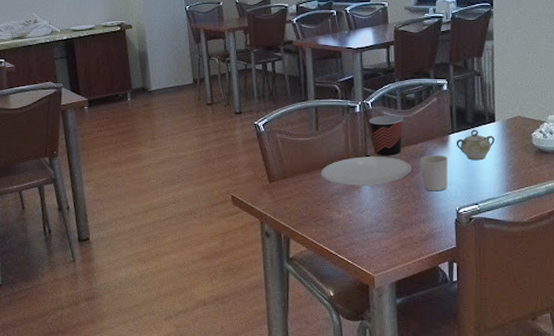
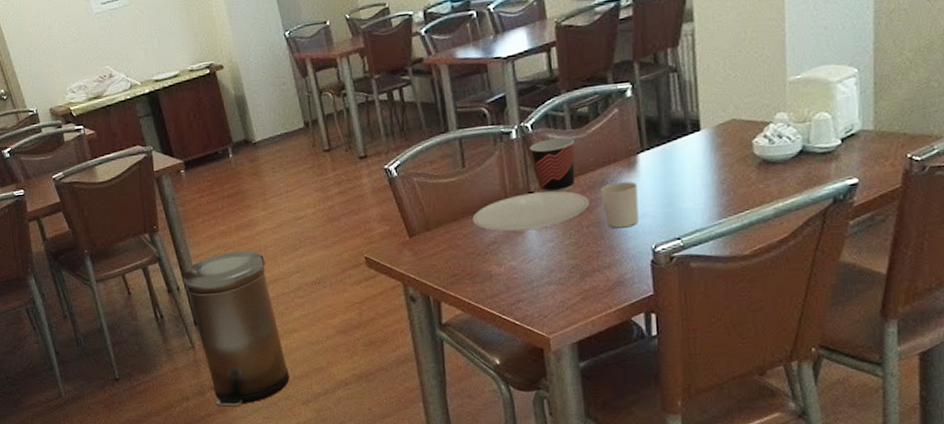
pedal bin: none [73,180,156,319] -> present [182,250,290,408]
sugar bowl: present [456,129,495,161] -> none [647,143,701,184]

